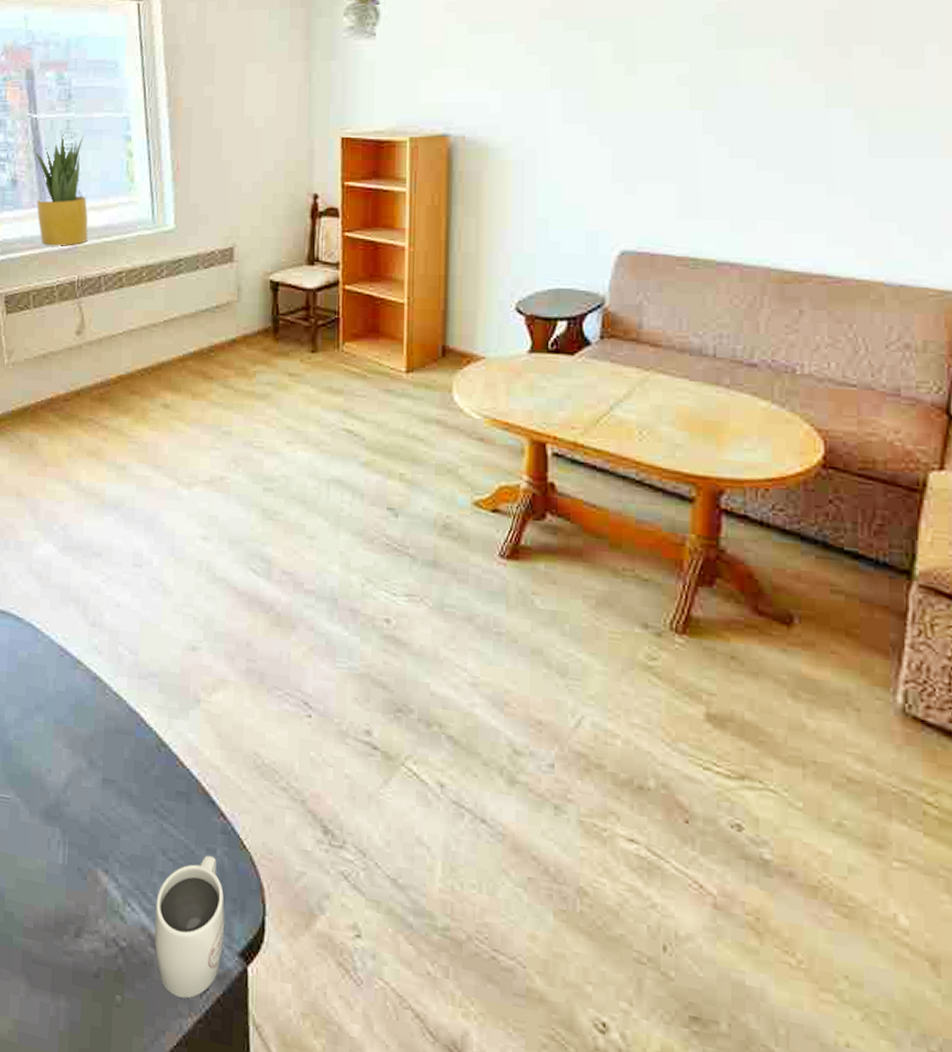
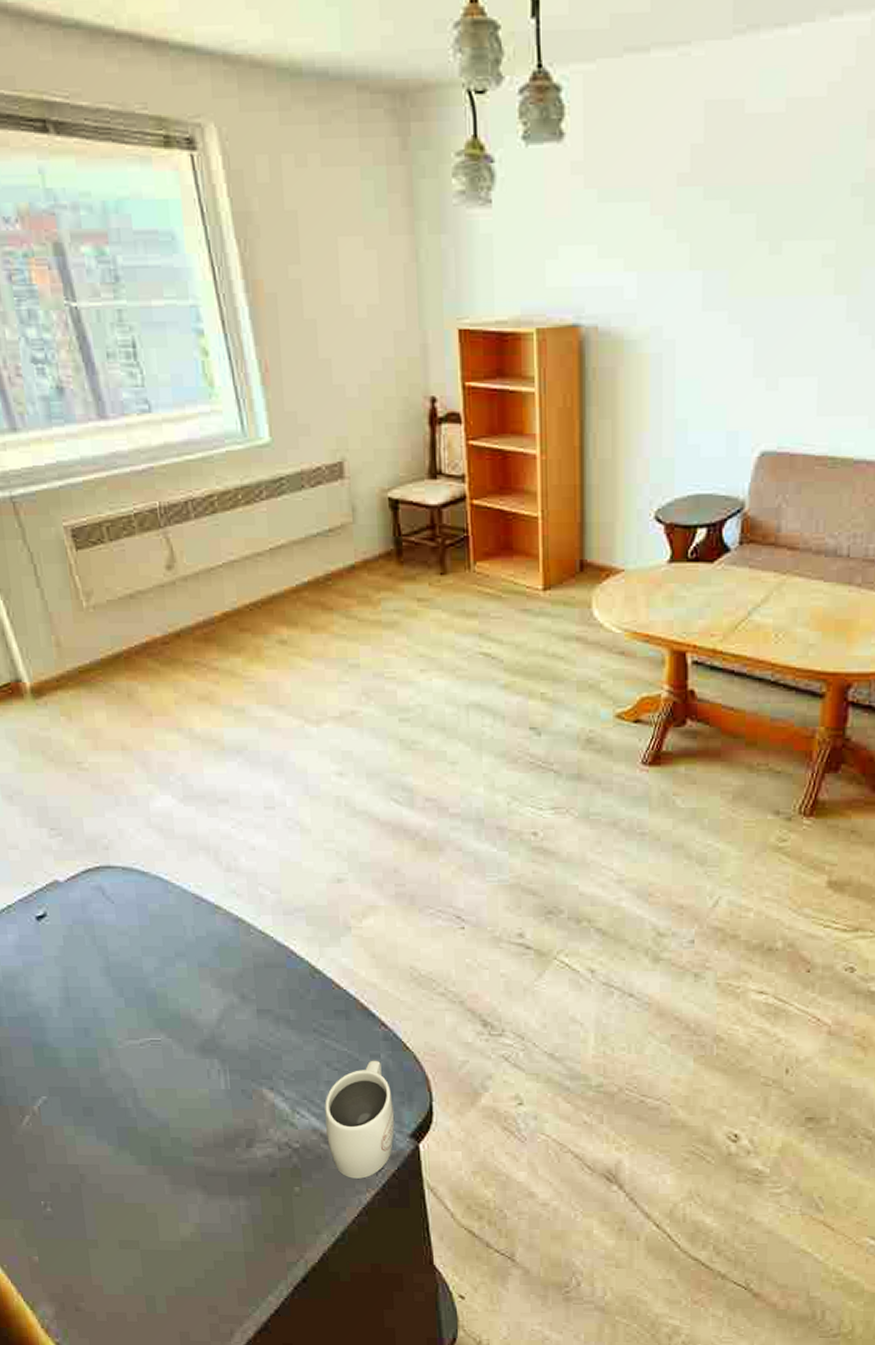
planter: present [34,130,88,246] -> none [80,322,165,468]

